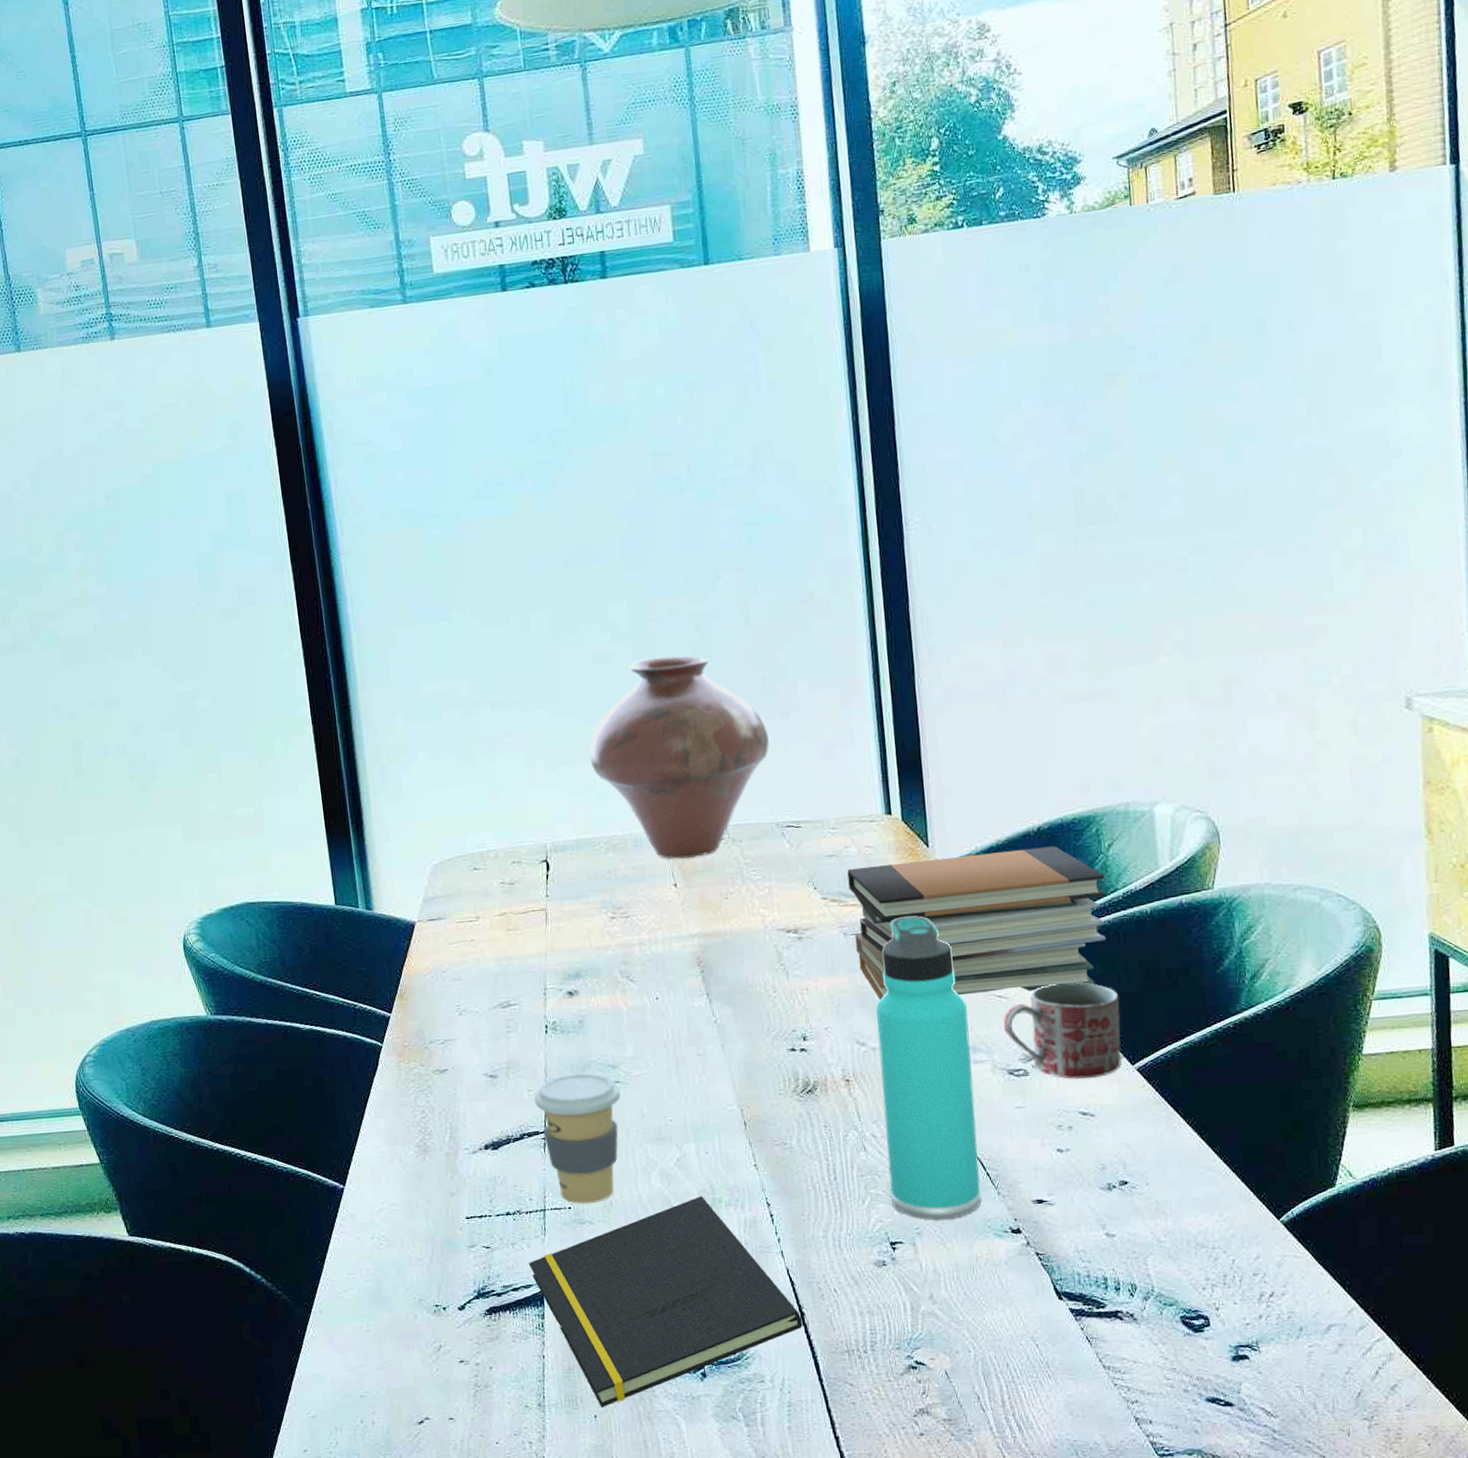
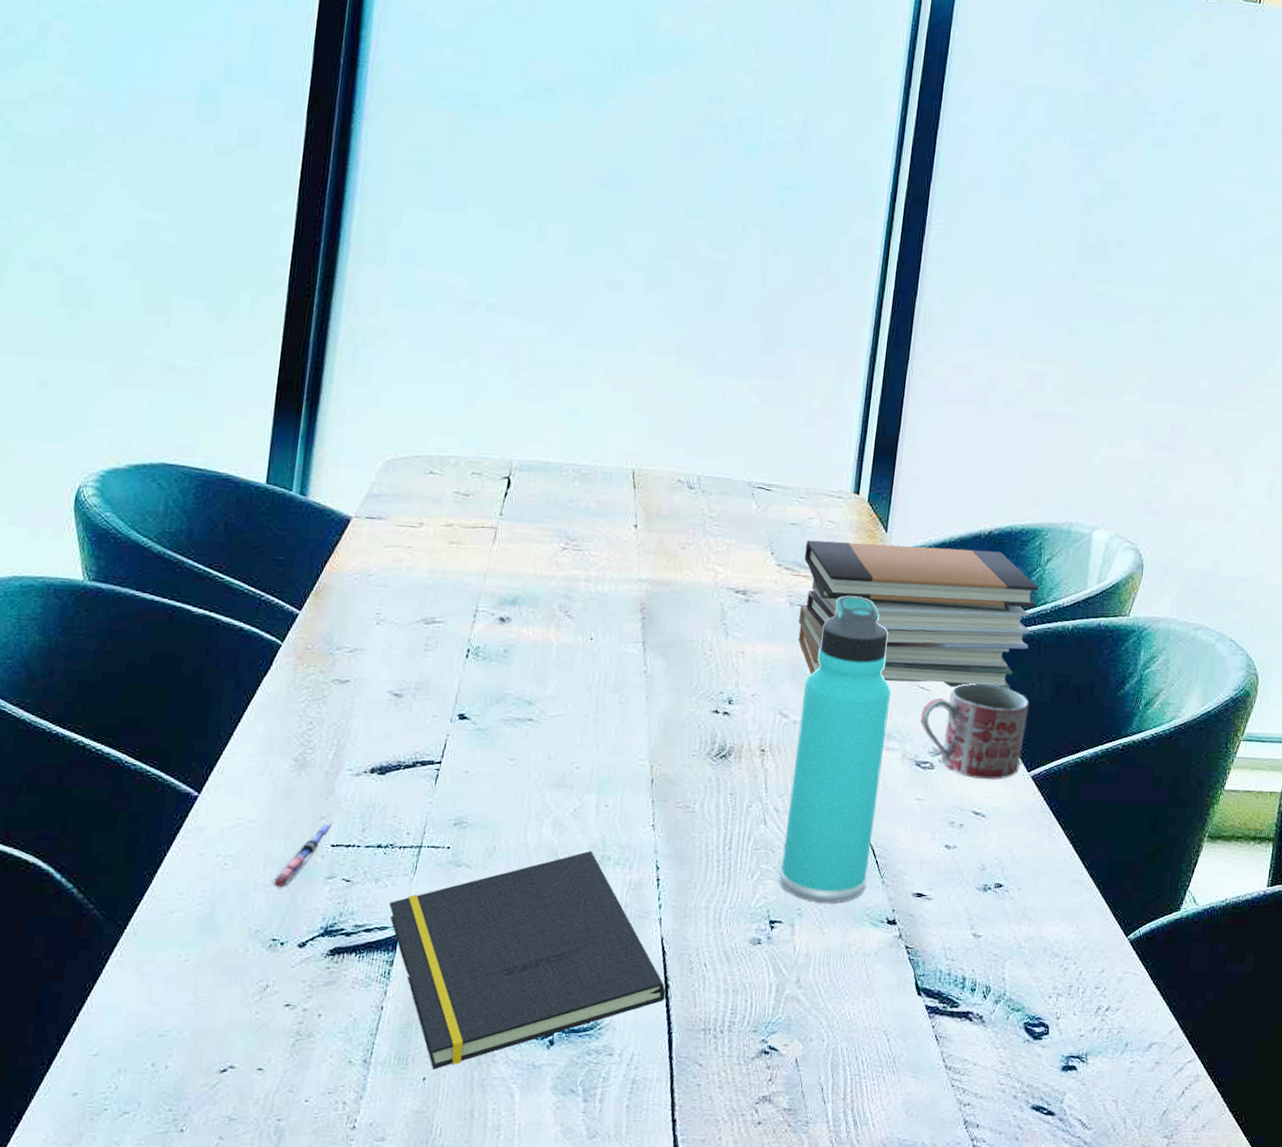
pen: none [423,1196,463,1260] -> present [271,821,334,888]
coffee cup: present [534,1072,621,1204] -> none [437,703,532,846]
vase: present [589,656,769,859] -> none [577,295,760,502]

